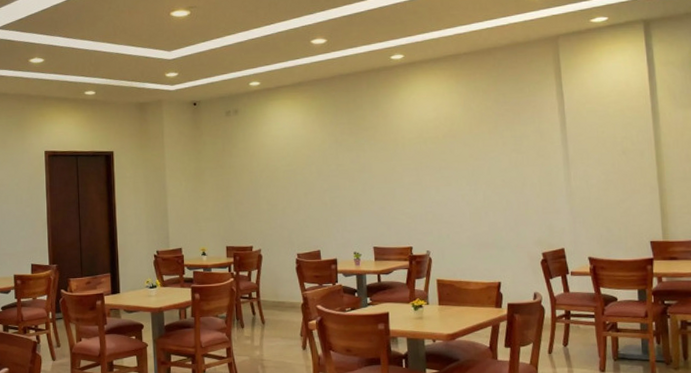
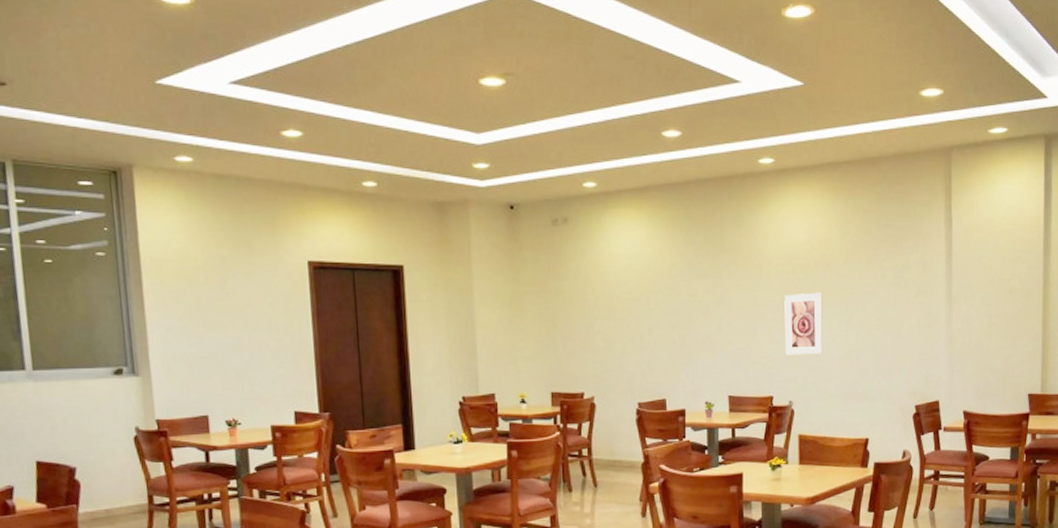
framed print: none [418,159,455,212] -> present [784,292,823,355]

